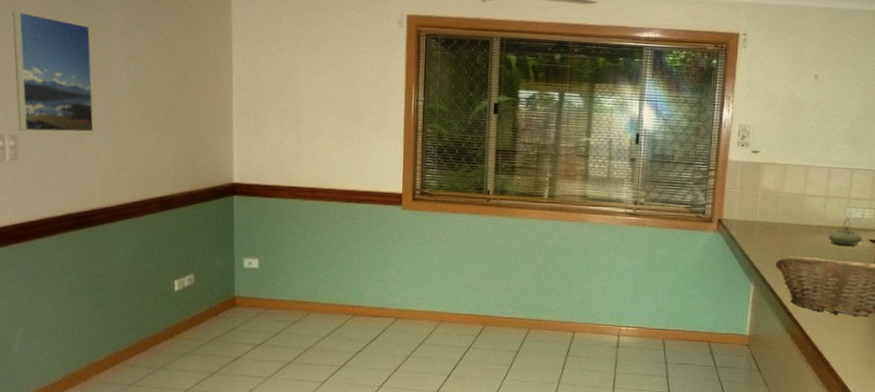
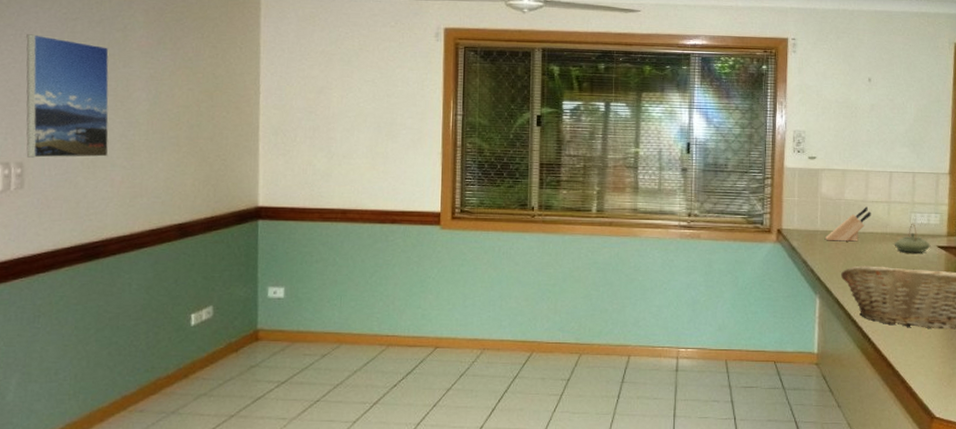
knife block: none [763,200,809,233] -> present [825,207,871,242]

